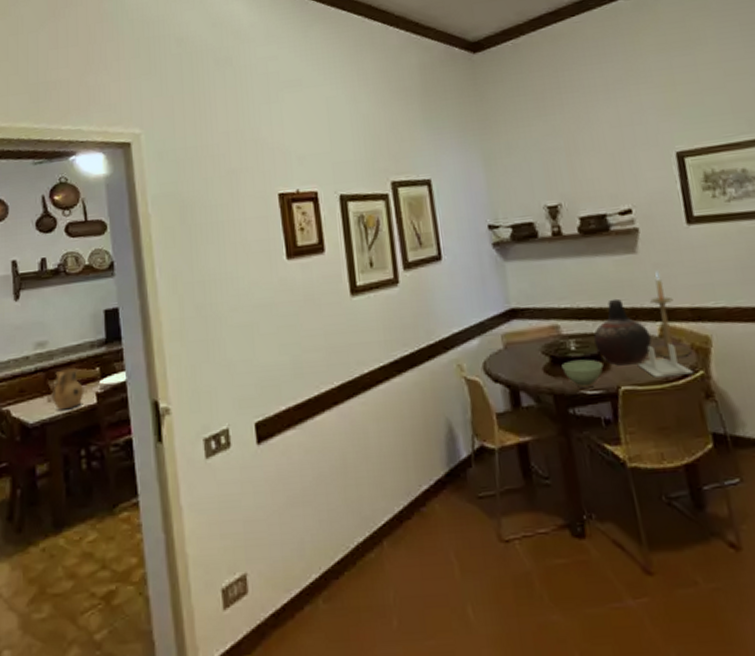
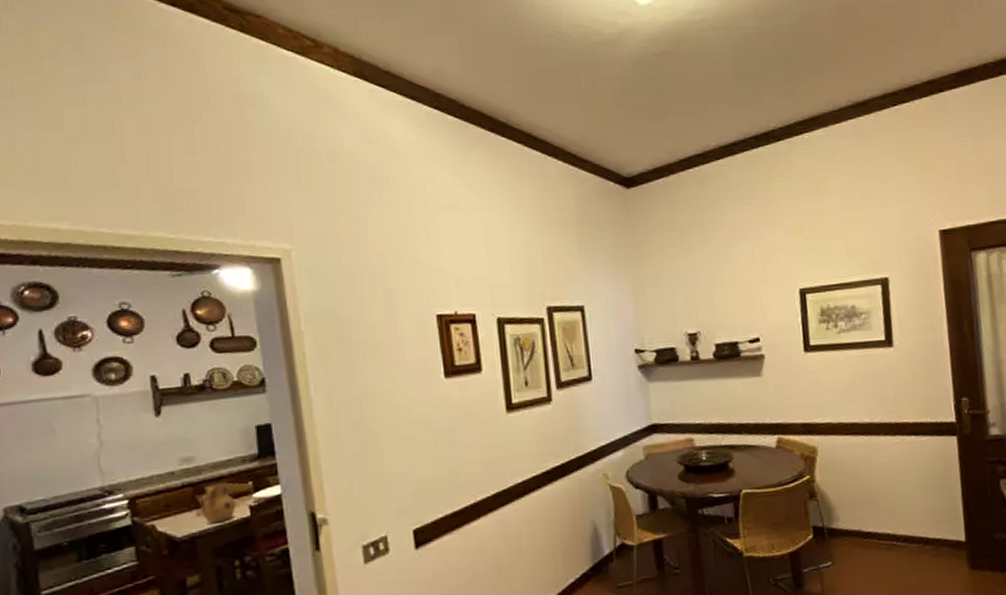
bowl: present [562,359,604,389] -> none [694,467,729,492]
vase: present [594,298,652,365] -> none [722,415,769,472]
napkin holder: present [637,343,695,377] -> none [757,453,802,482]
candlestick: present [650,270,692,359] -> none [770,392,802,466]

